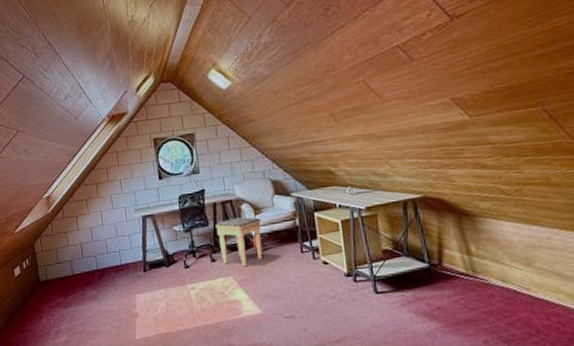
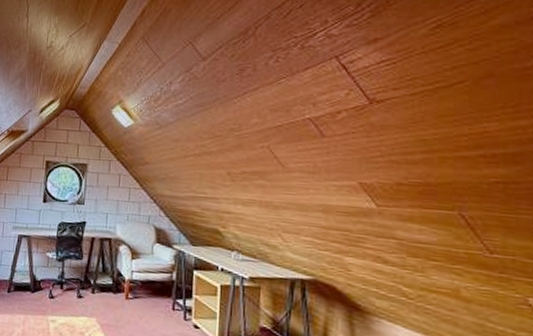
footstool: present [215,217,263,267] -> none [89,257,138,311]

